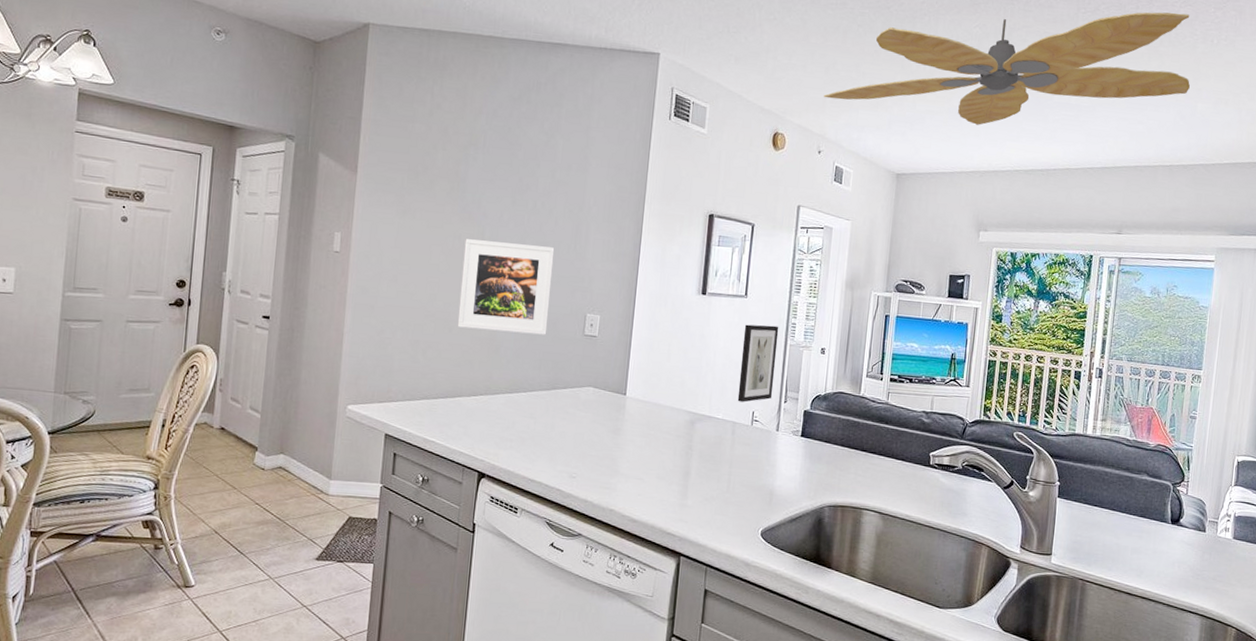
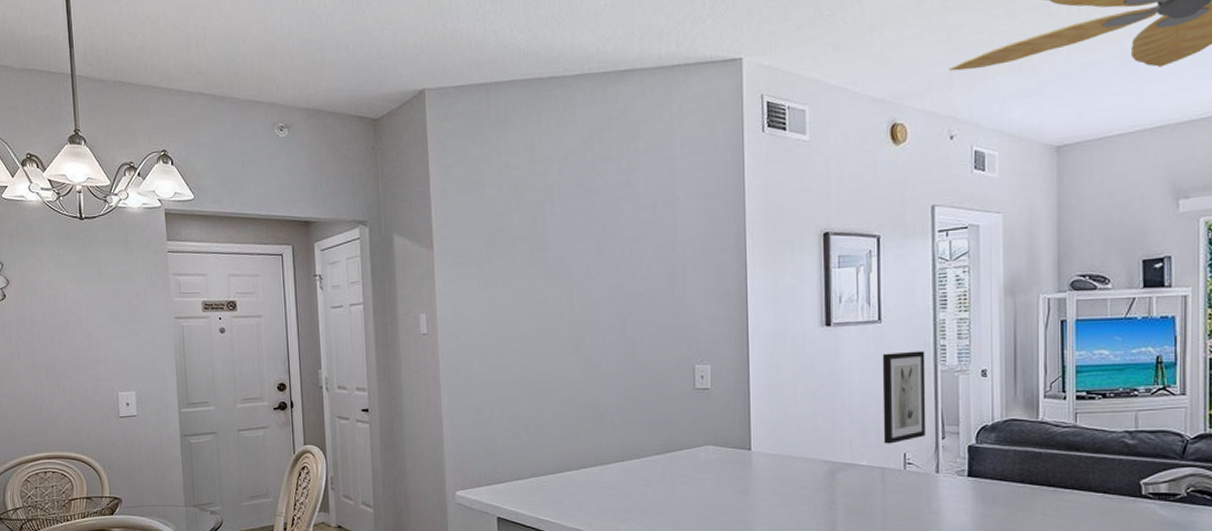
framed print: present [457,239,555,335] -> none [553,297,654,397]

